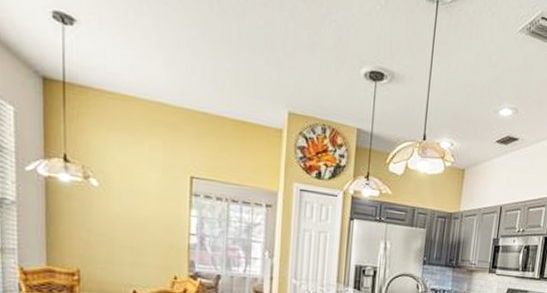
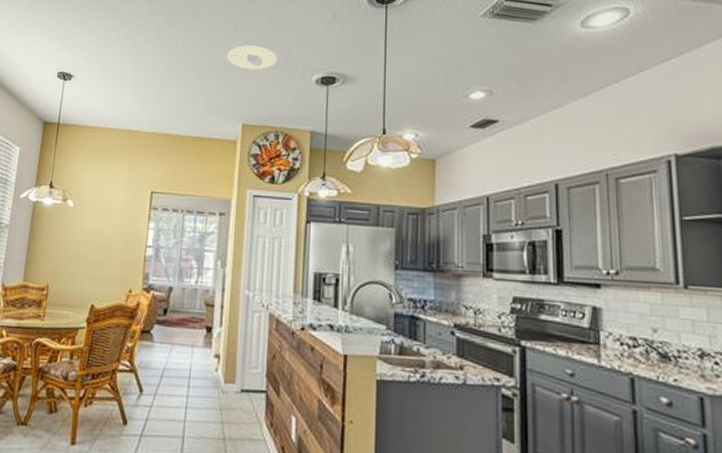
recessed light: none [270,18,326,52] -> present [226,45,277,70]

